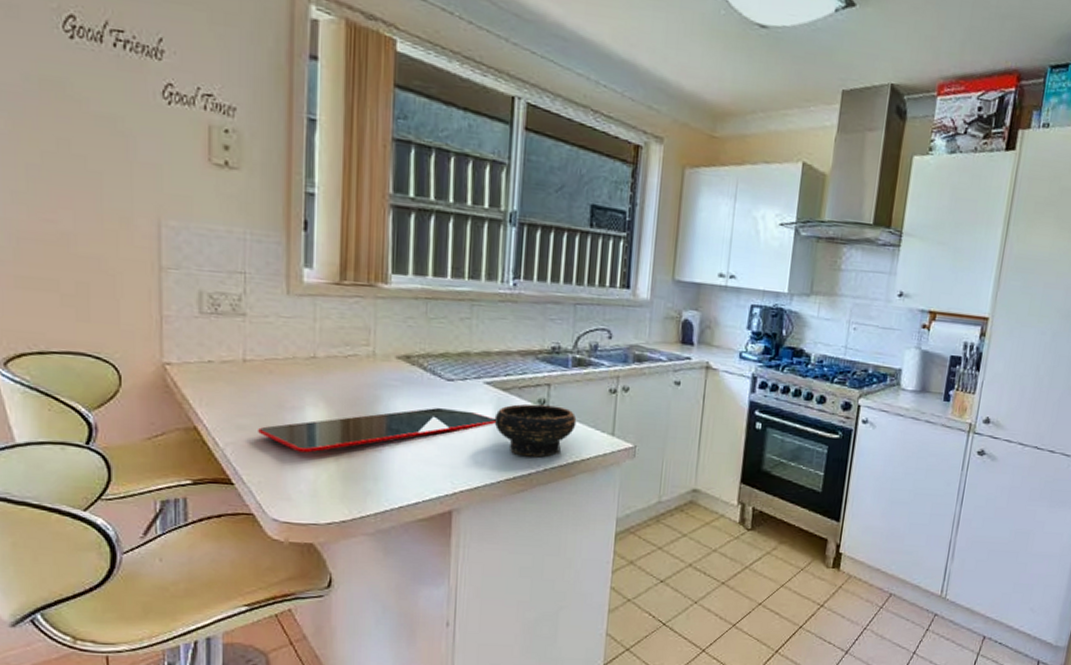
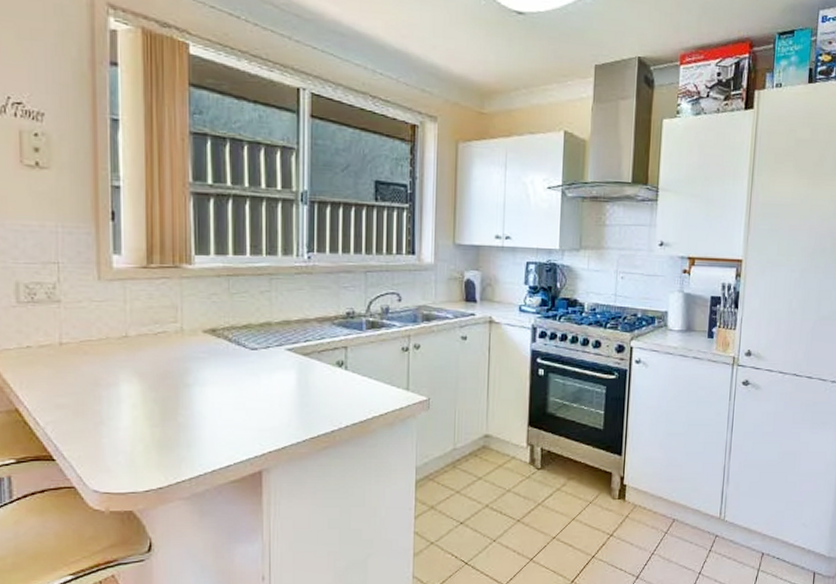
cutting board: present [258,407,496,453] -> none [76,375,298,426]
bowl: present [494,403,577,458] -> none [297,366,373,415]

